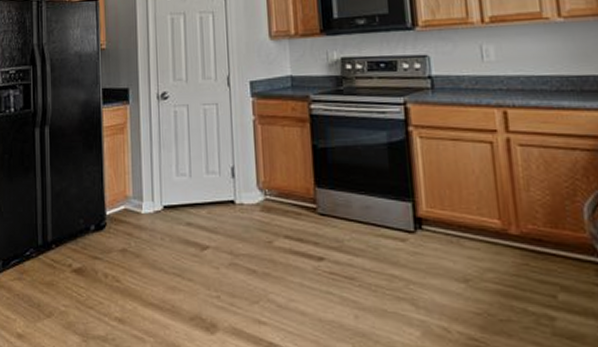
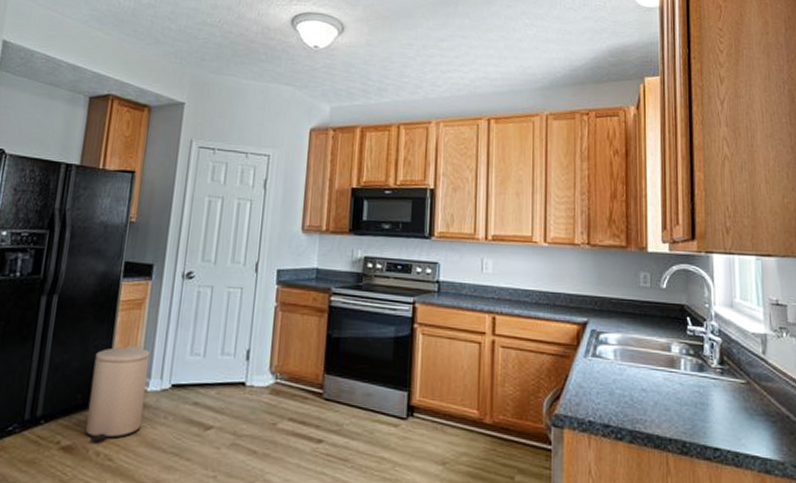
pedal bin: none [90,170,141,263] -> present [85,345,150,441]

